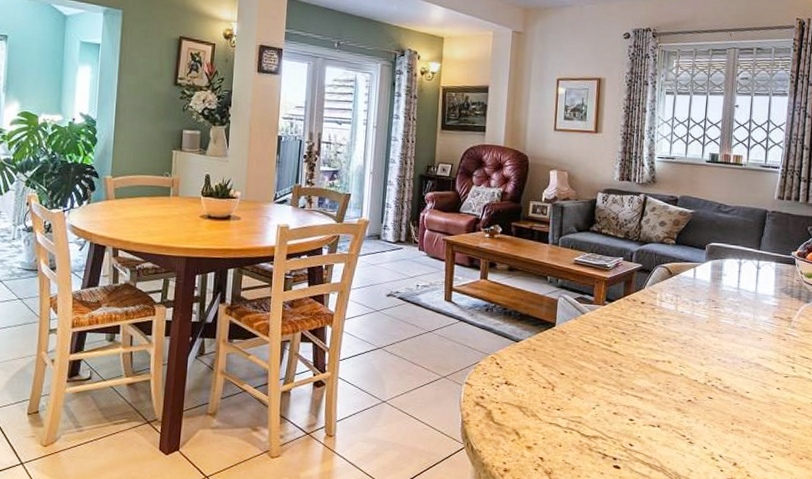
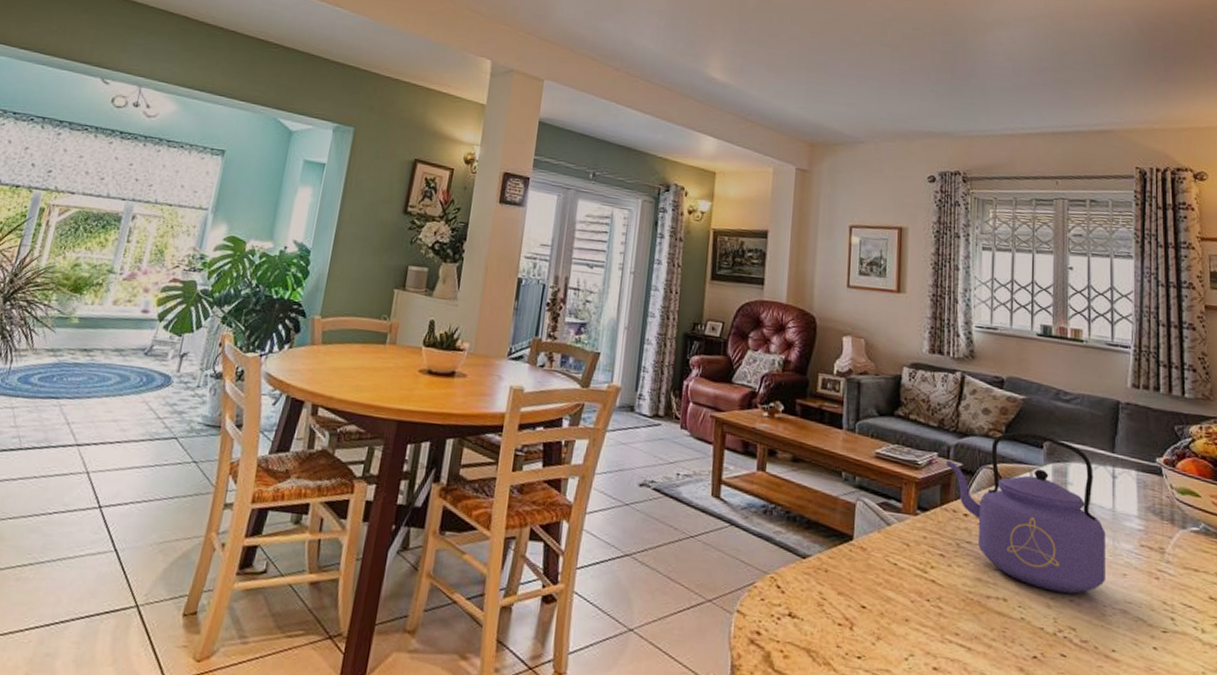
kettle: none [629,238,749,355] -> present [946,432,1106,594]

